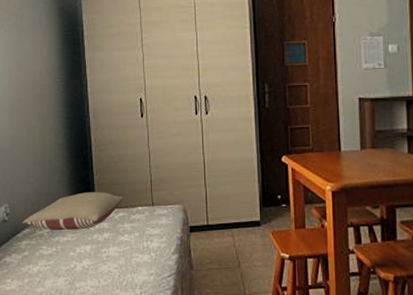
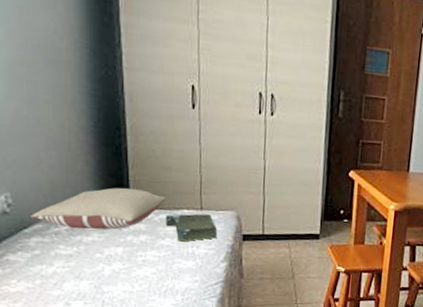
box: none [124,209,167,237] -> present [165,213,217,242]

